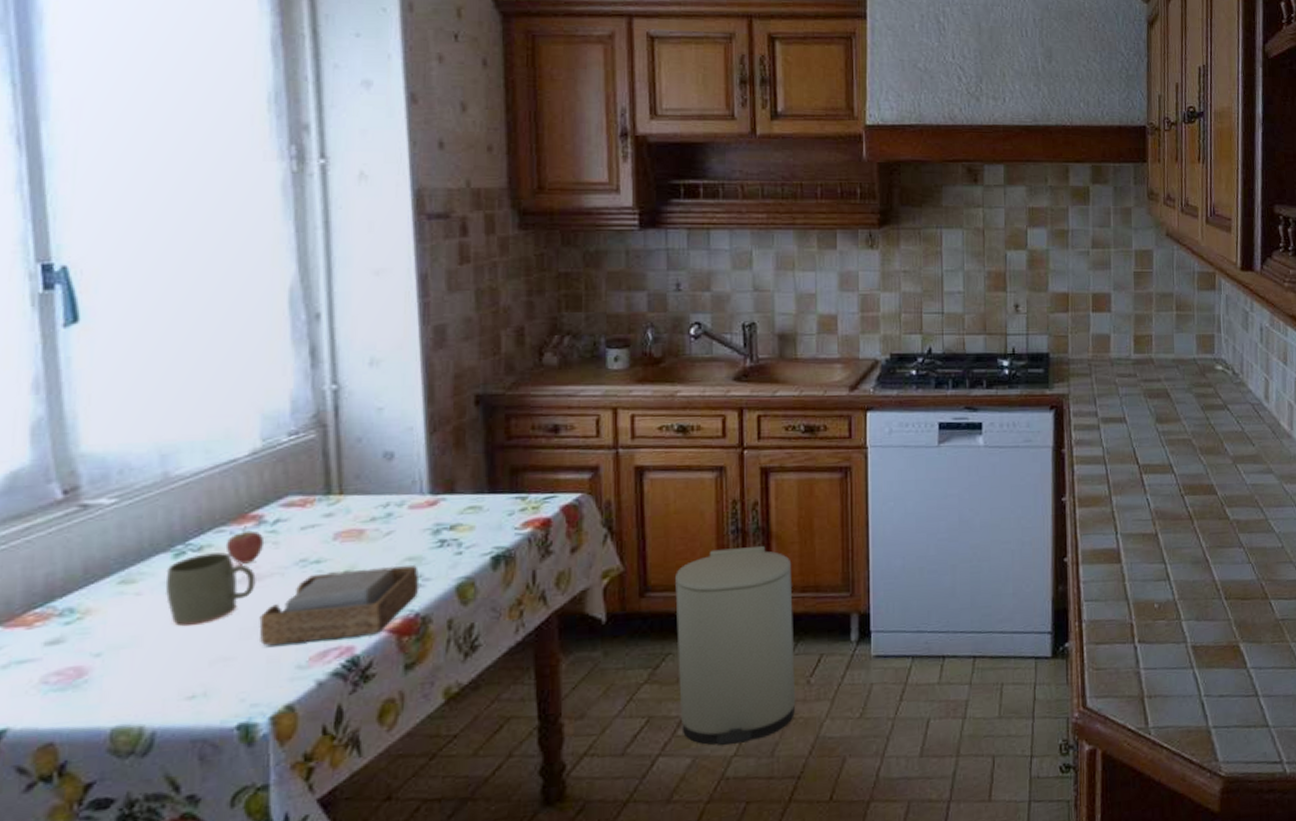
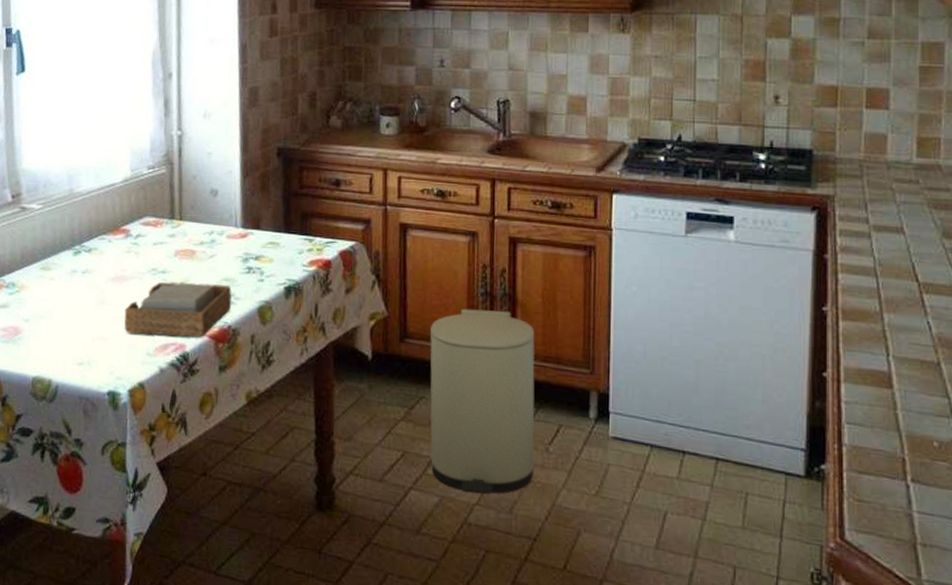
mug: present [165,552,256,626] -> none [68,254,124,308]
fruit: present [225,526,265,564] -> none [105,237,130,267]

